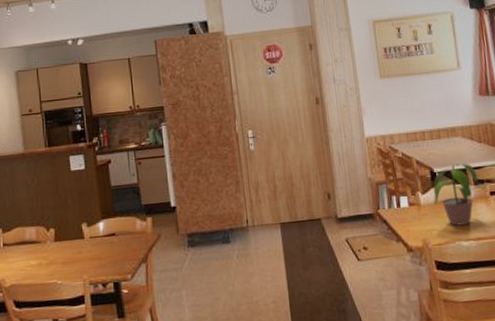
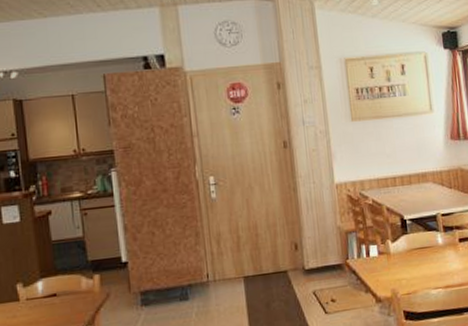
potted plant: present [433,163,478,226] -> none [403,209,448,274]

